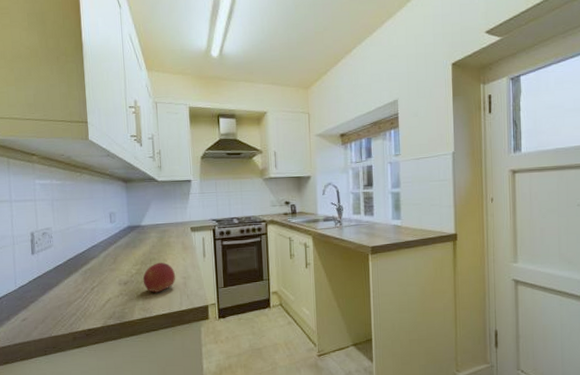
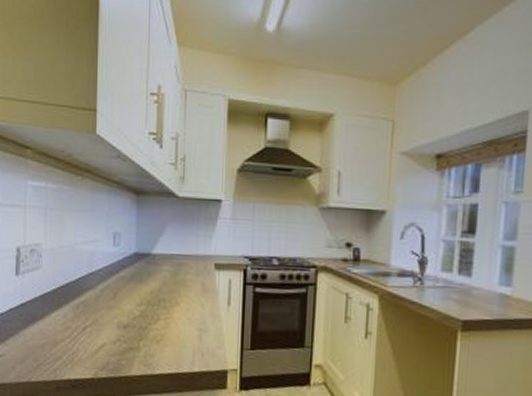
fruit: present [142,263,176,293] -> none [147,305,190,345]

